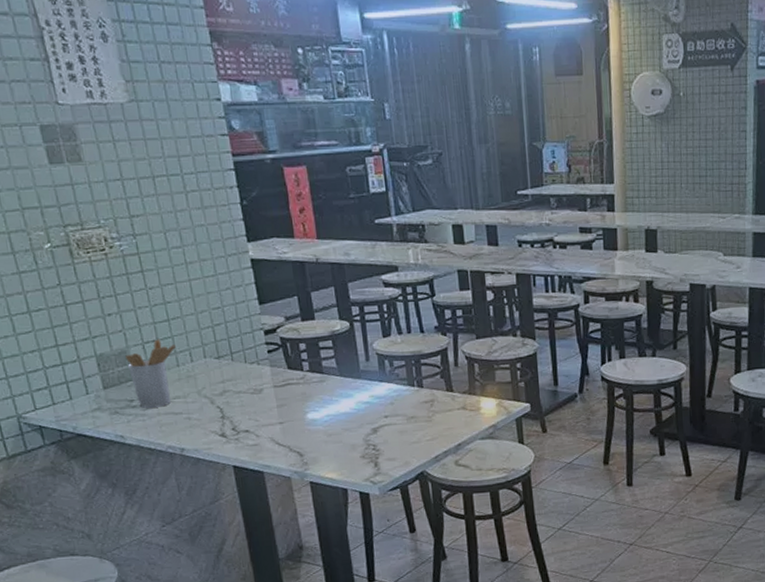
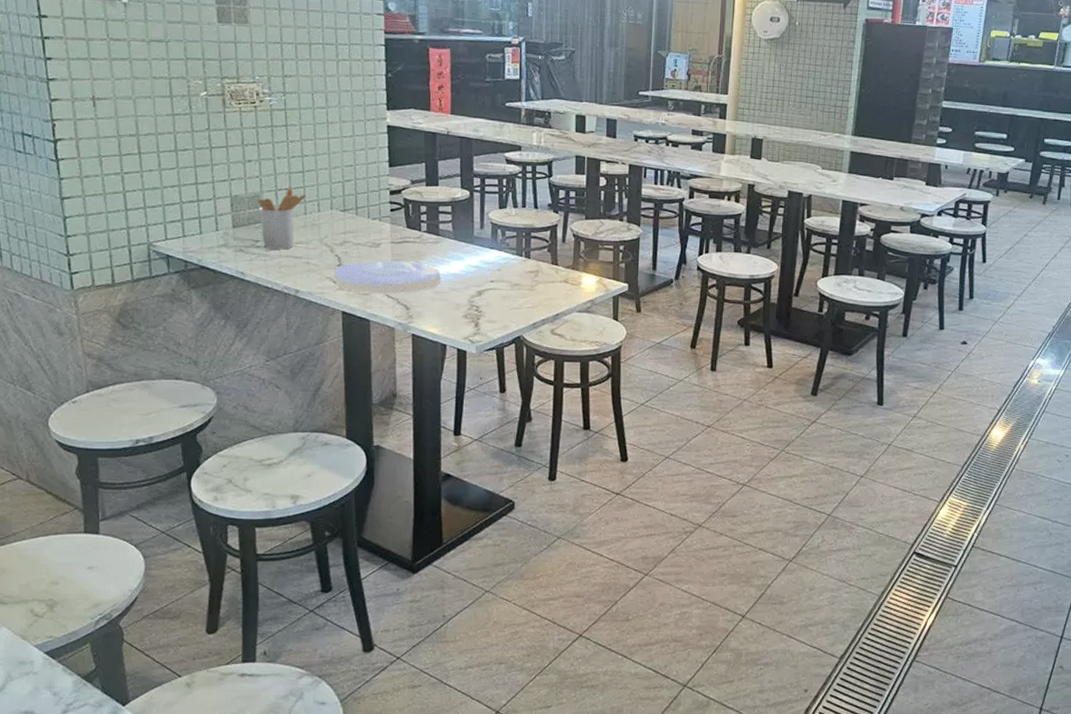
plate: none [218,404,333,444] -> present [334,260,442,295]

